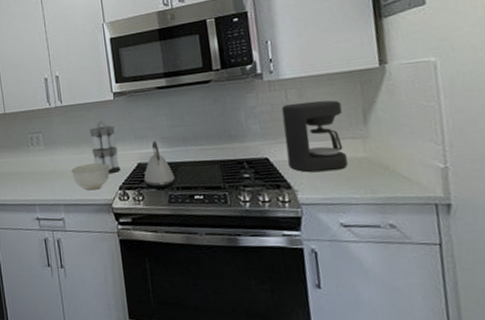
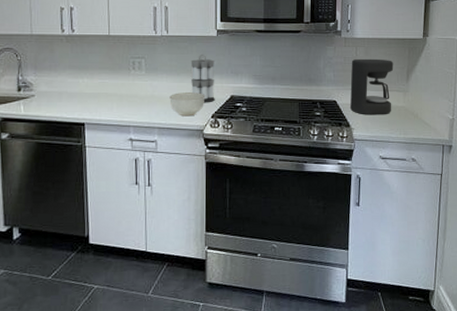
kettle: present [143,141,175,191] -> none [234,77,261,121]

